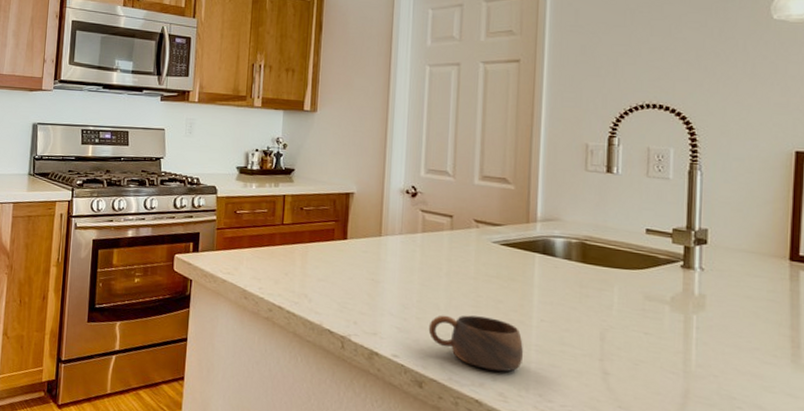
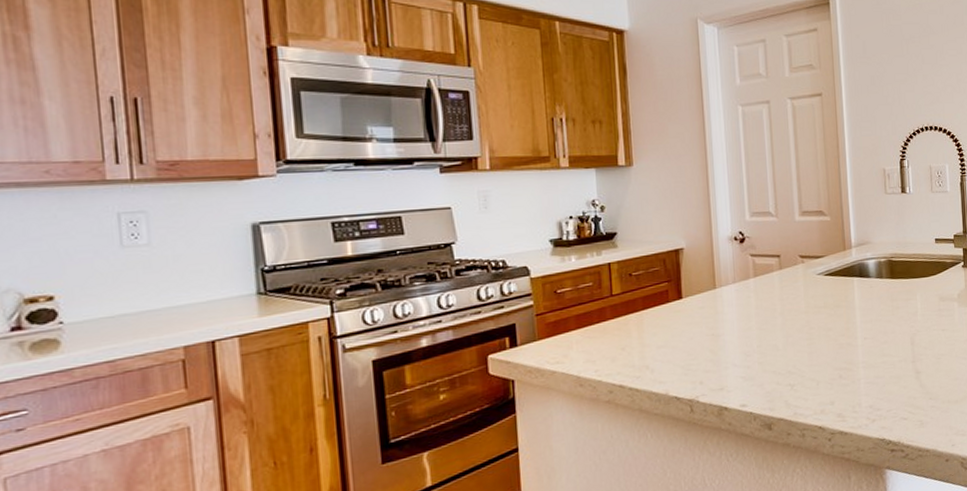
cup: present [428,315,524,372] -> none [770,346,854,396]

